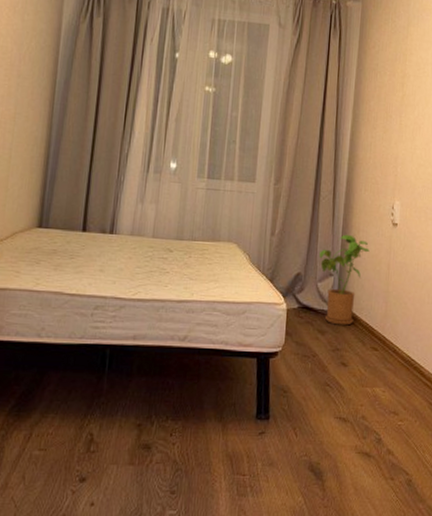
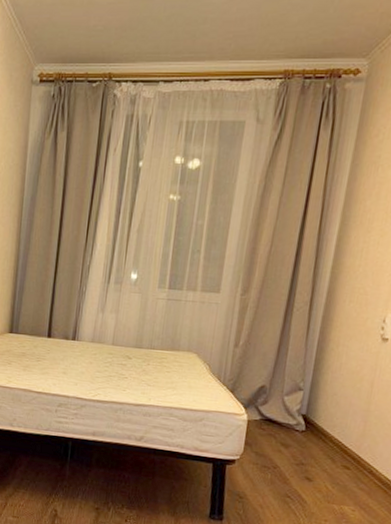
house plant: present [319,234,370,326] -> none [288,348,350,442]

